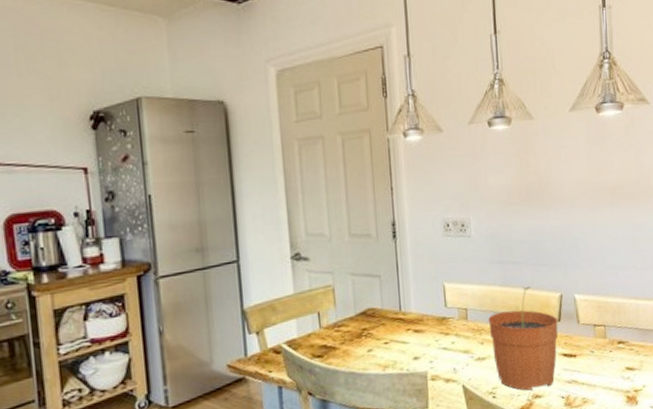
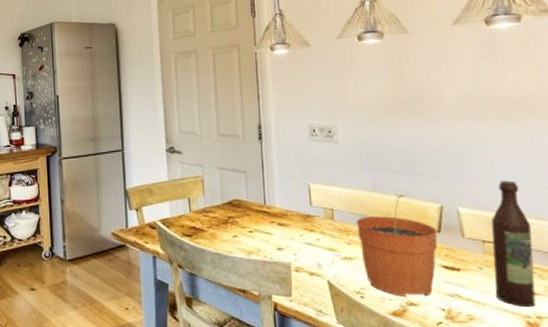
wine bottle: none [600,264,634,383] -> present [491,180,536,307]

